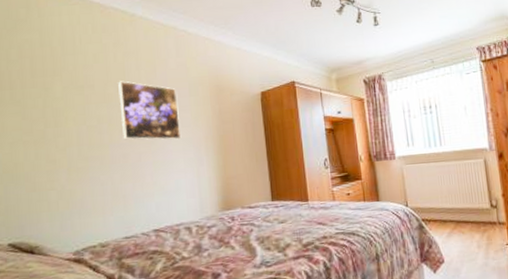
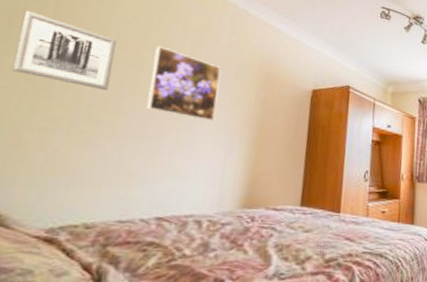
wall art: none [9,74,89,131] -> present [11,10,117,91]

